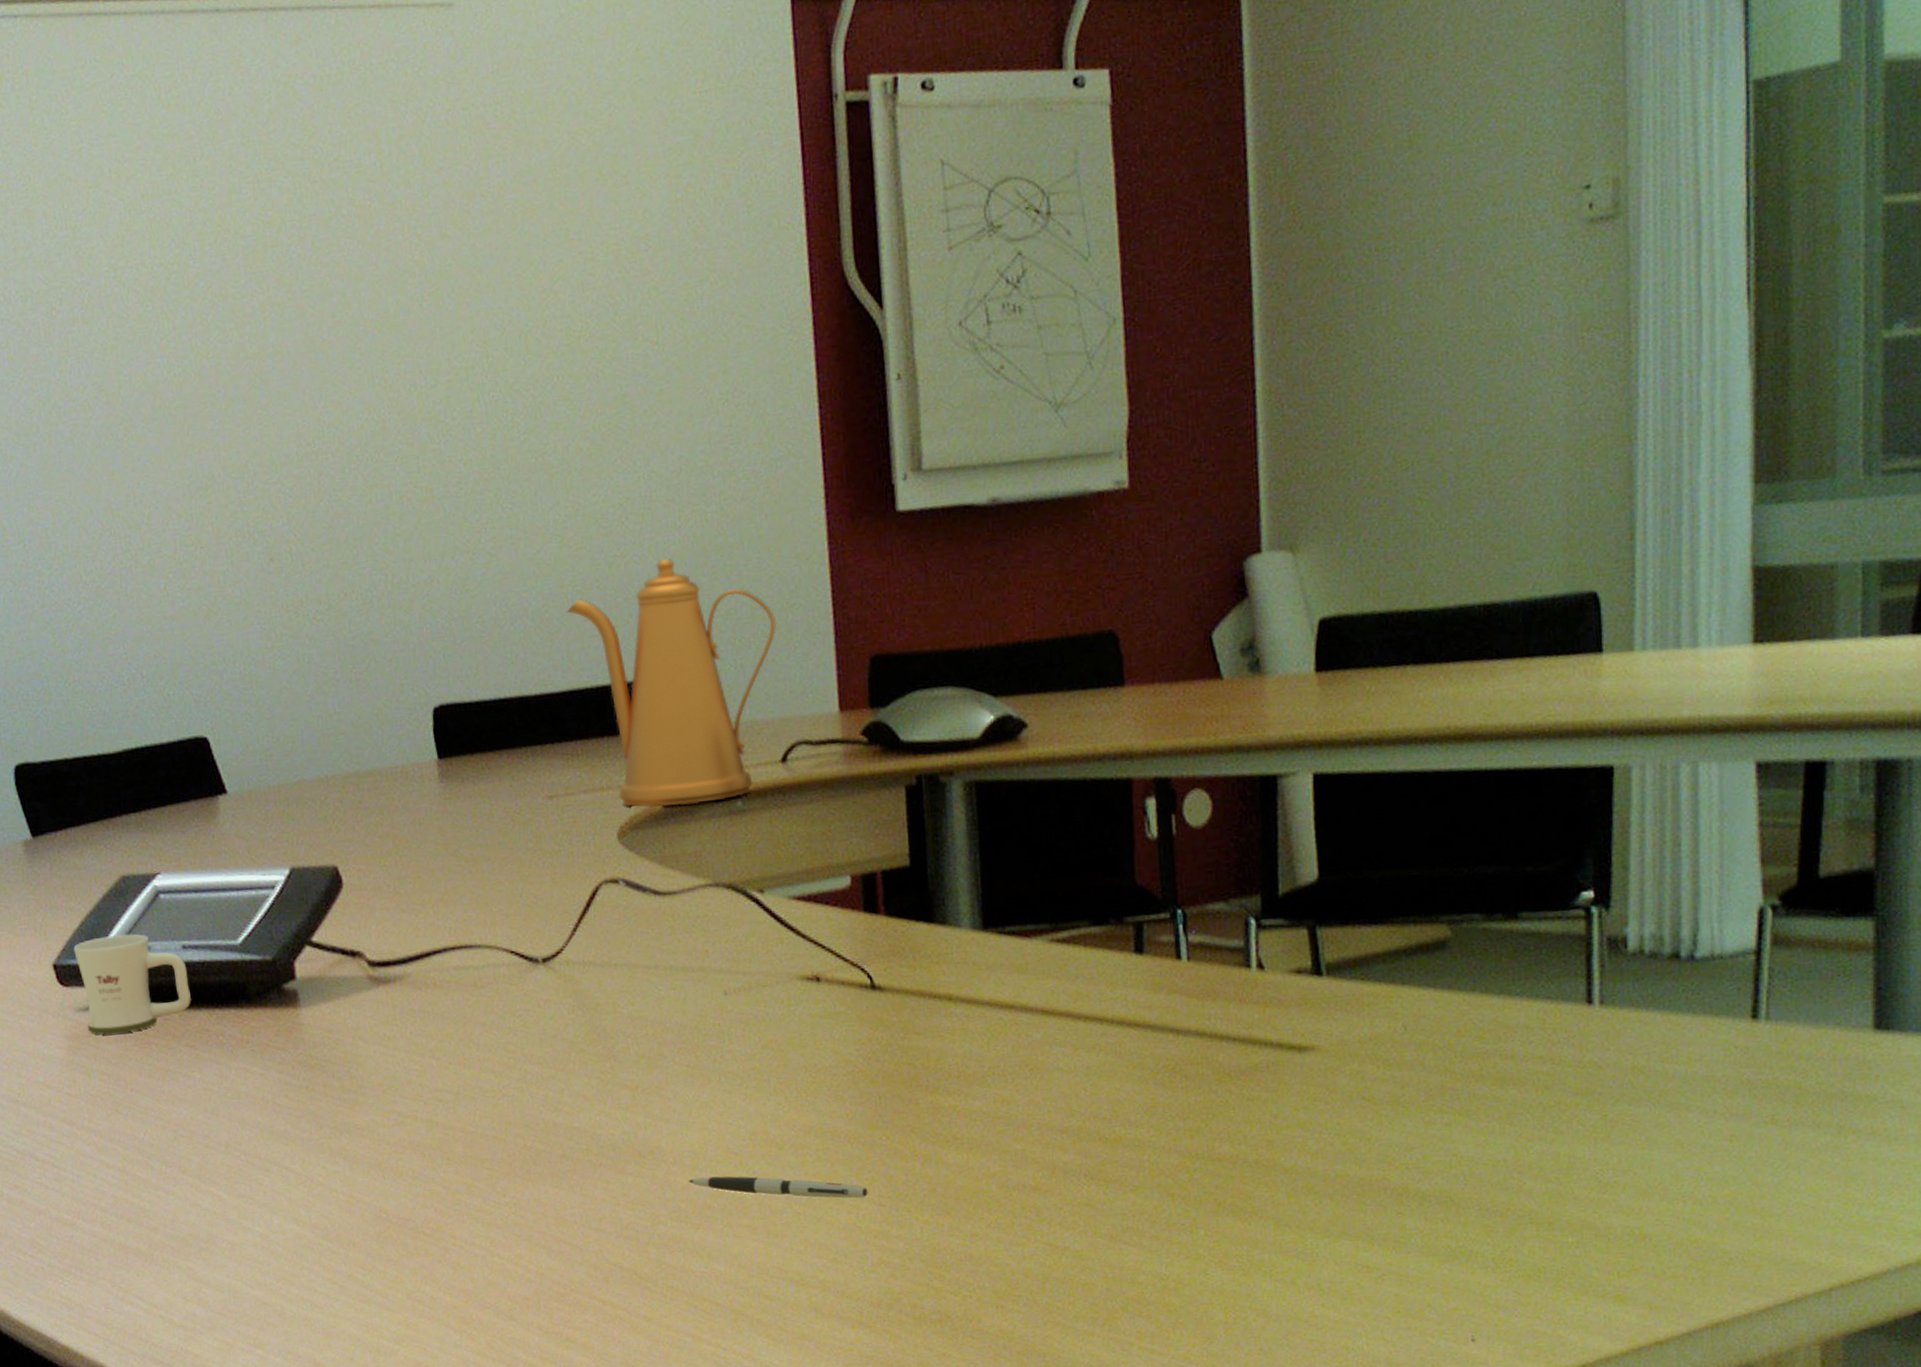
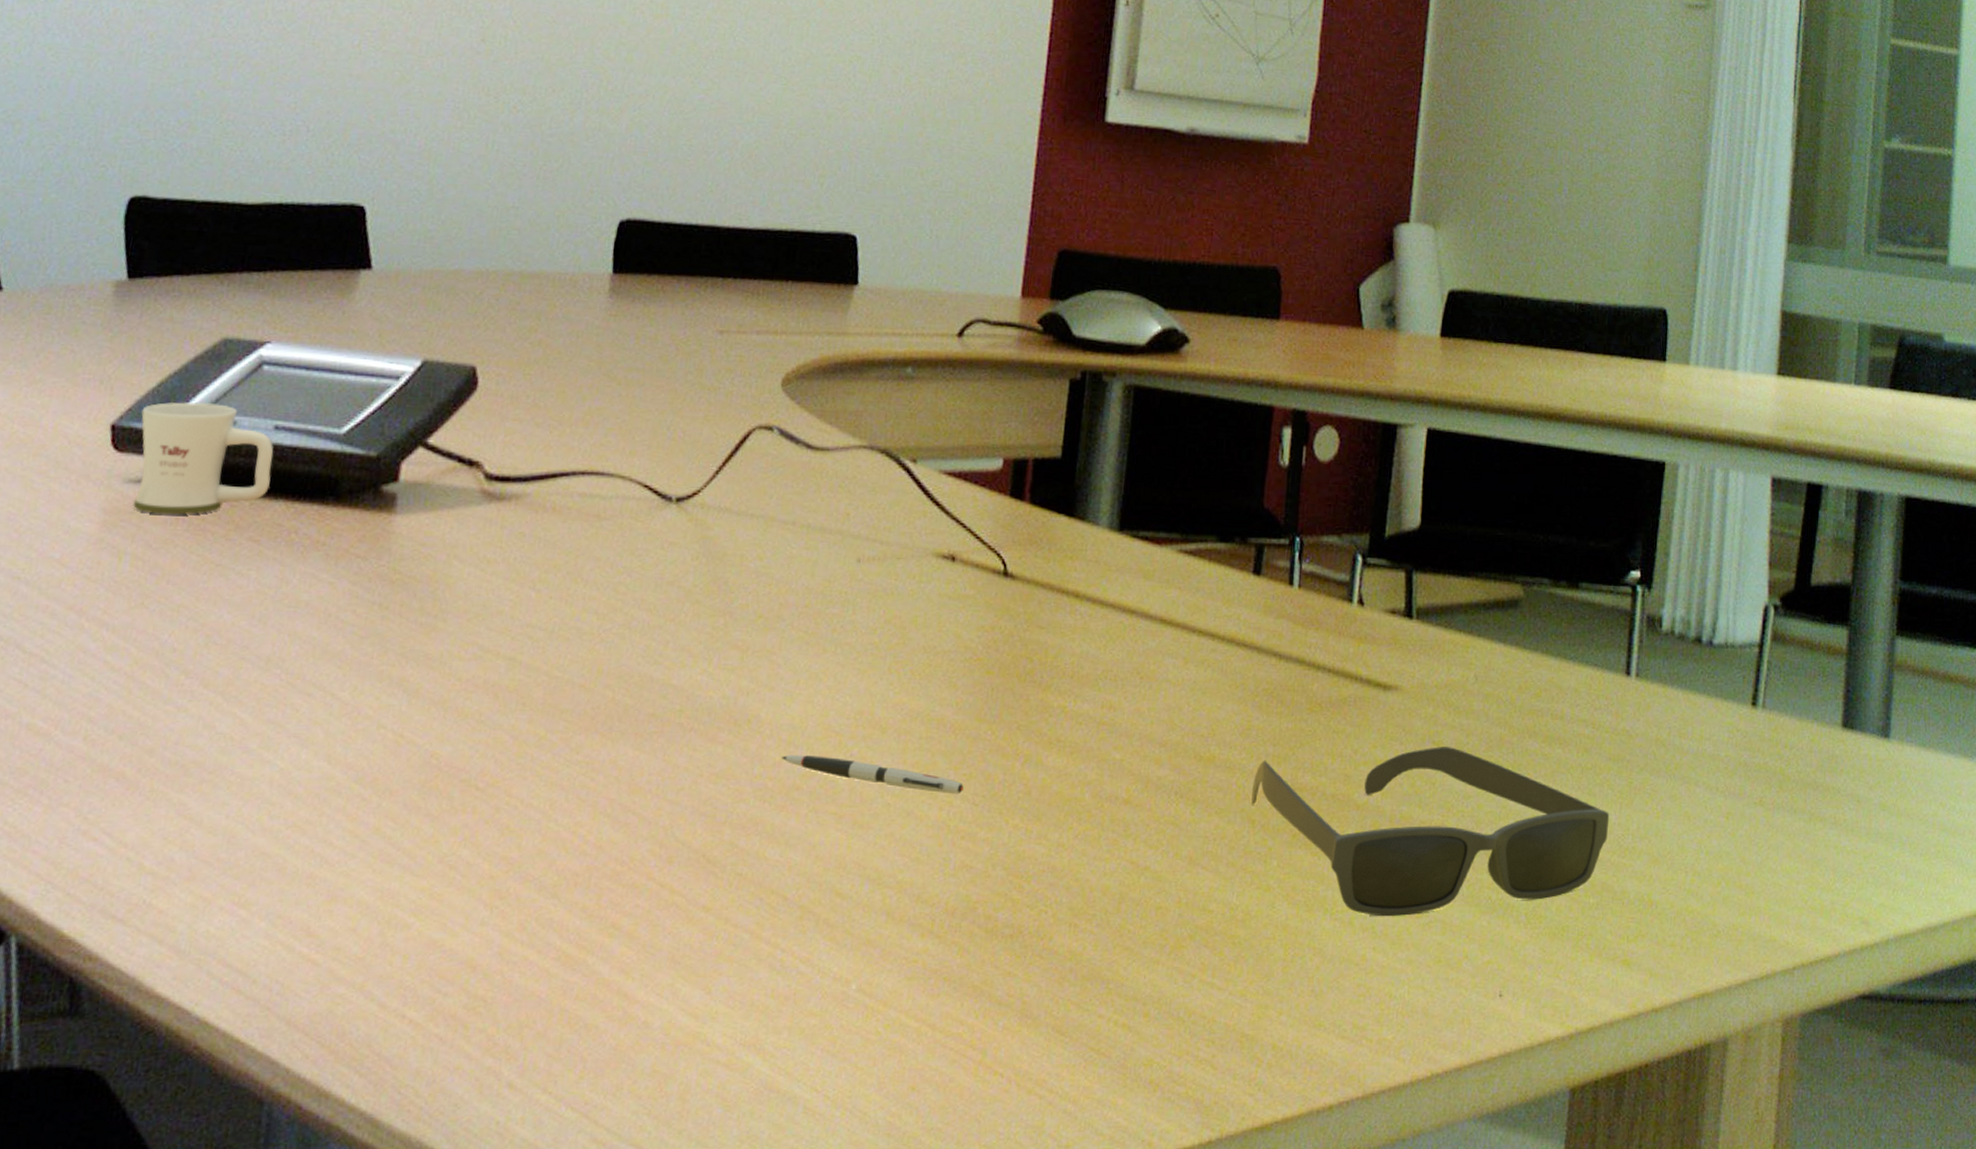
coffee pot: present [566,557,777,808] -> none [776,120,978,364]
glasses: none [1166,1100,1583,1274] -> present [1251,747,1610,916]

